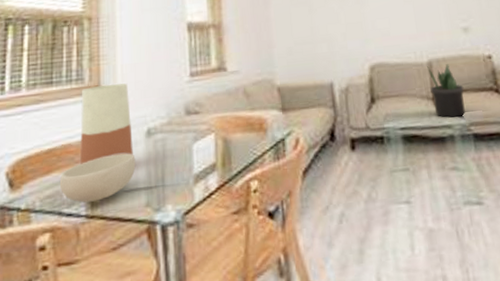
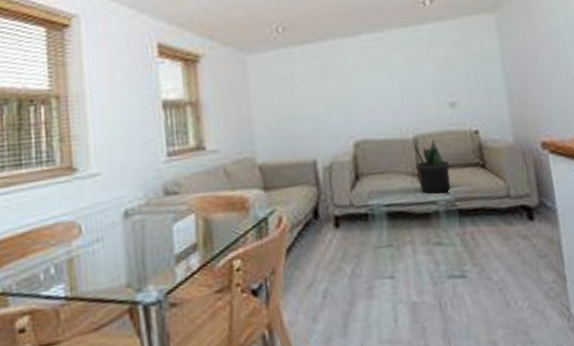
bowl: present [59,153,136,203] -> none [35,235,114,286]
vase: present [80,83,133,164] -> none [53,164,111,247]

